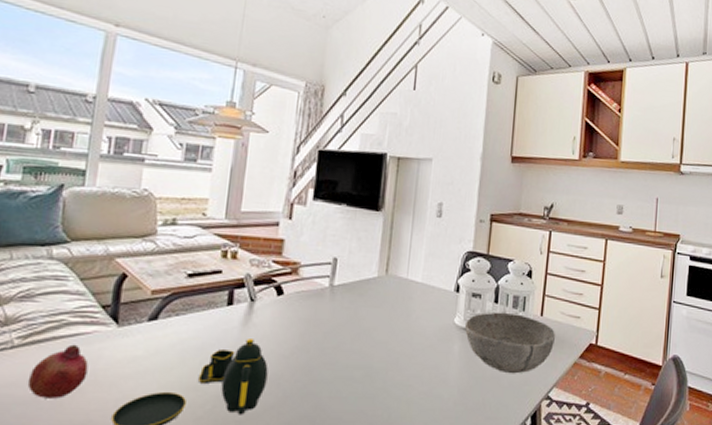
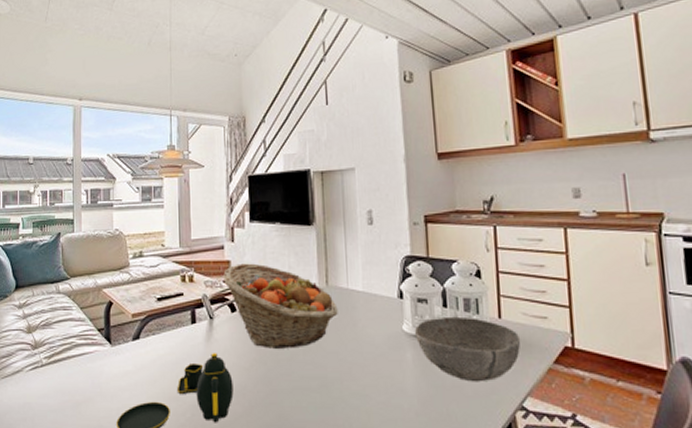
fruit: present [27,344,89,399] -> none [55,362,94,407]
fruit basket: none [273,243,394,337] -> present [223,263,338,349]

